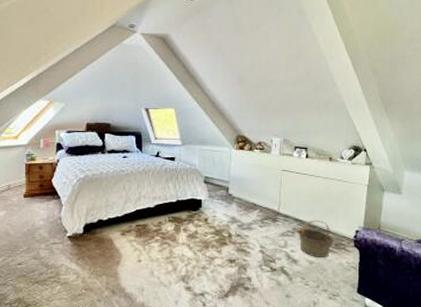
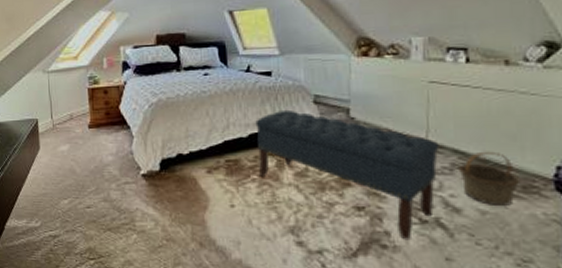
bench: none [161,187,286,284] -> present [255,109,440,241]

